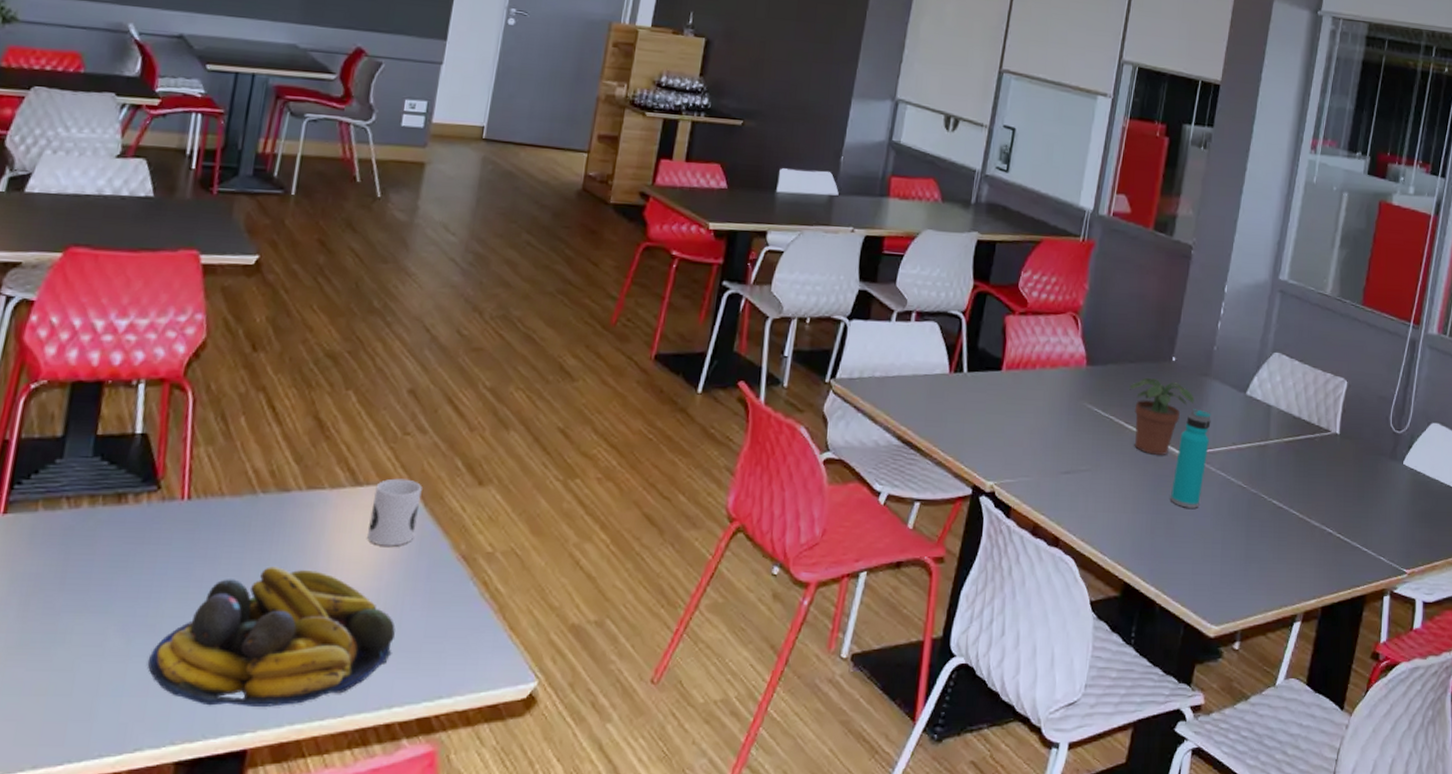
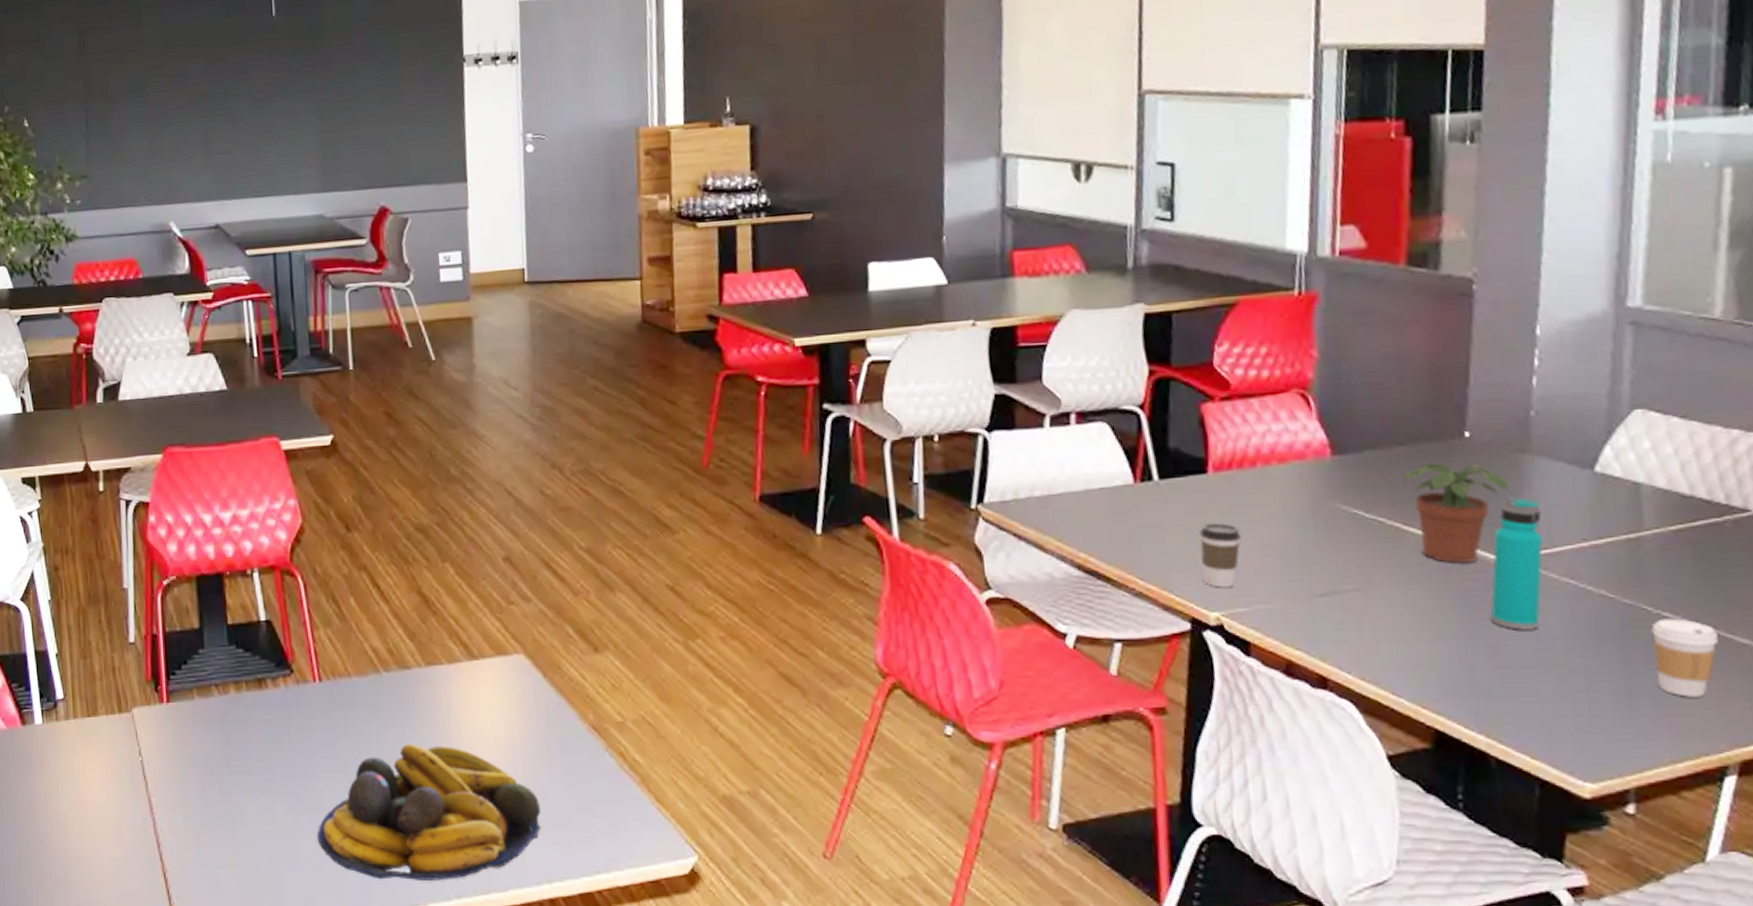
mug: present [367,478,422,546] -> none [491,649,540,719]
coffee cup: none [986,409,1017,463] -> present [1199,522,1241,588]
coffee cup: none [1264,505,1302,564] -> present [1651,618,1718,697]

